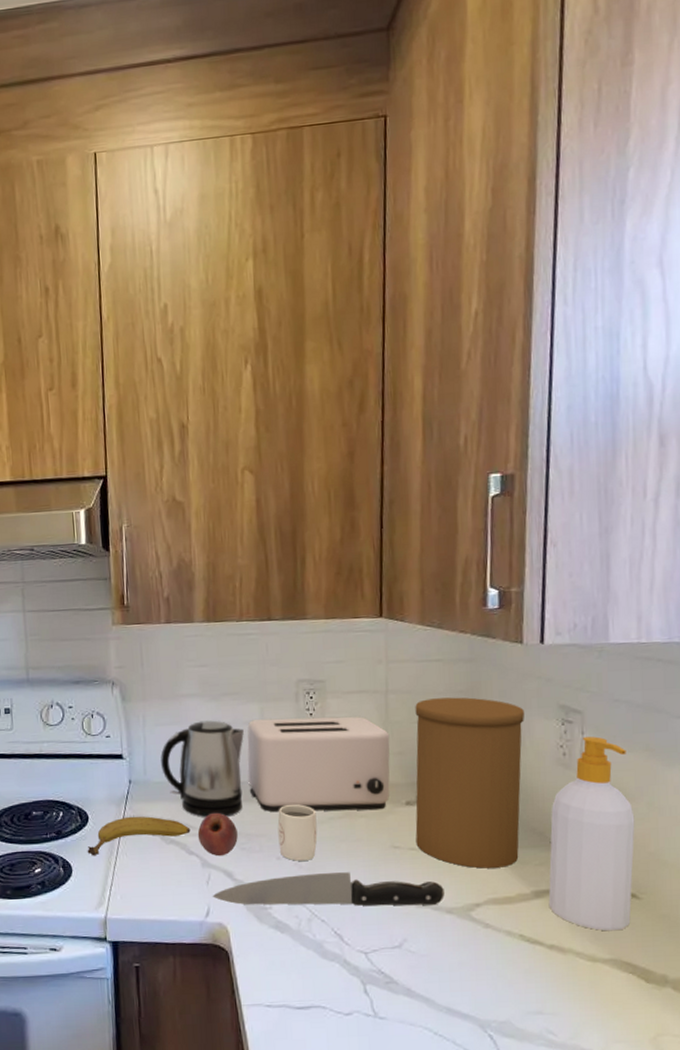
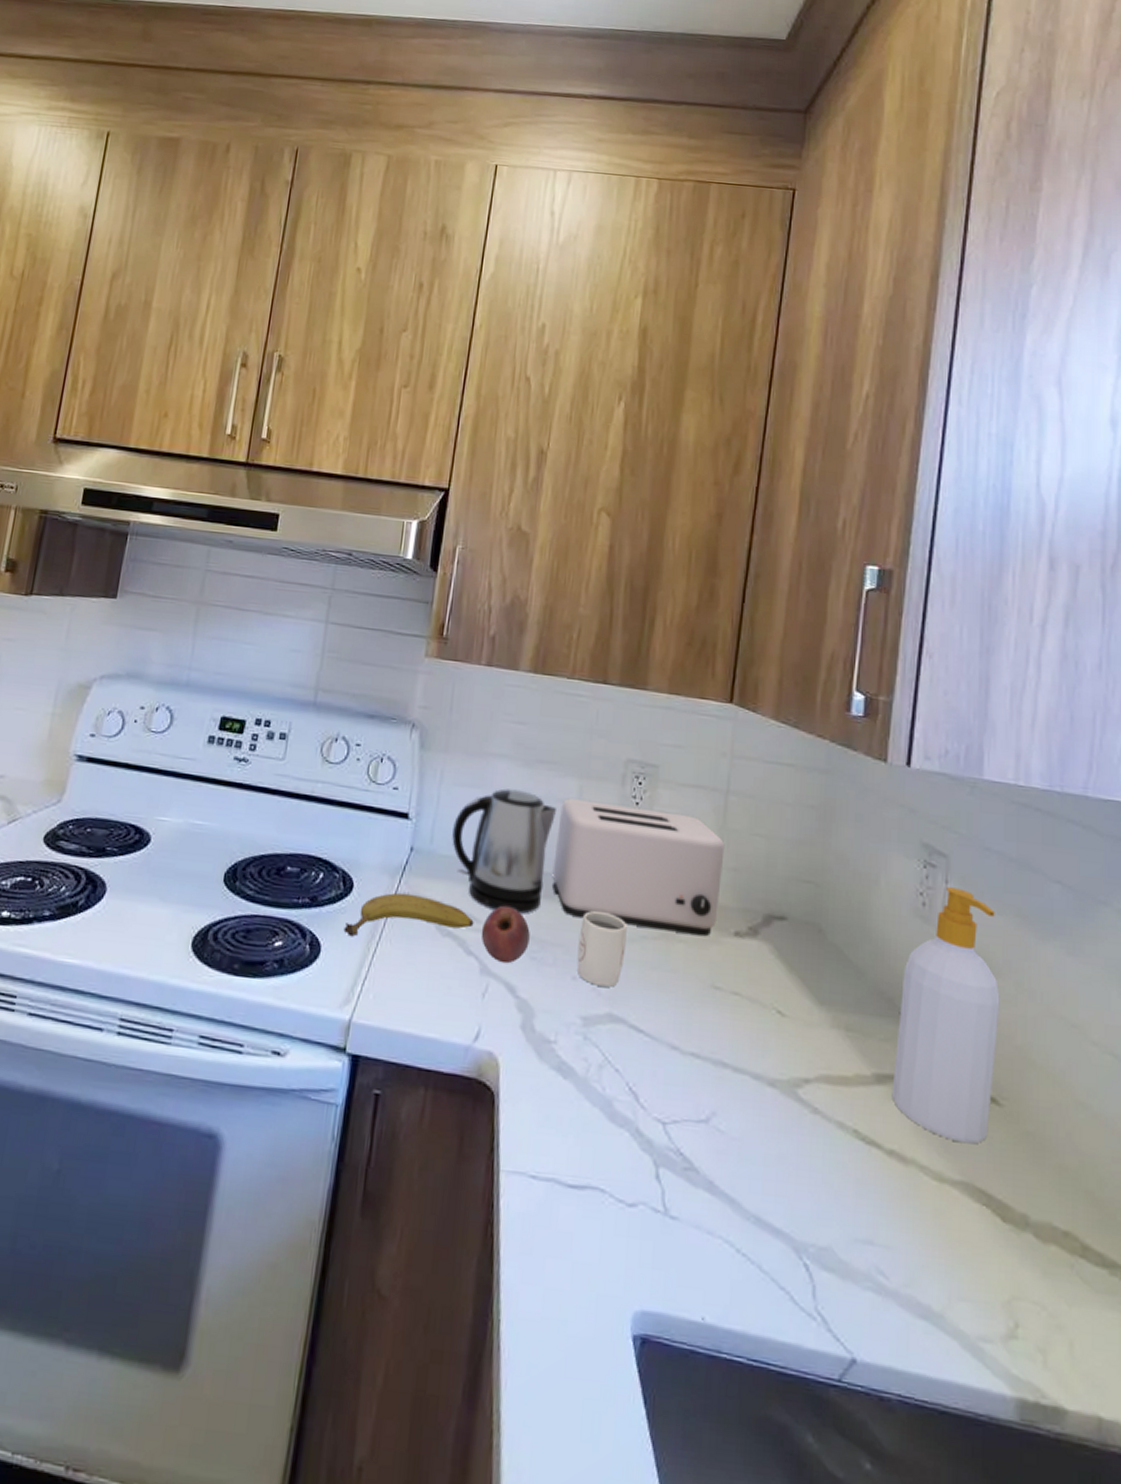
knife: present [212,872,444,906] -> none [486,1002,768,1072]
canister: present [415,697,524,869] -> none [741,808,882,1036]

